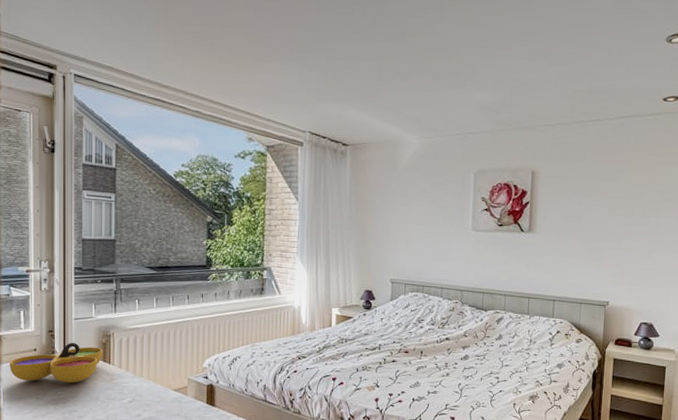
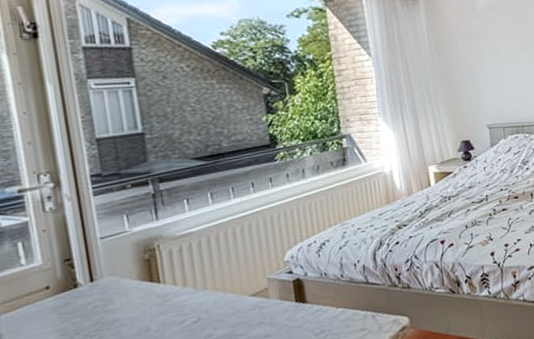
decorative bowl: present [10,342,103,383] -> none [11,266,148,331]

